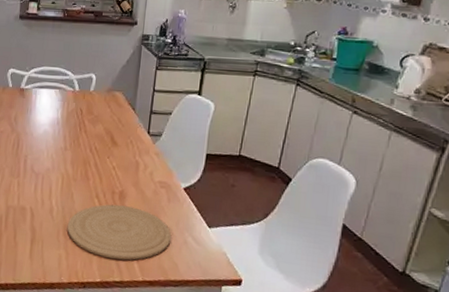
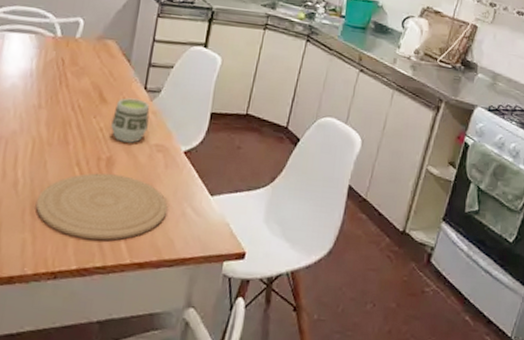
cup: none [122,141,153,180] -> present [111,98,150,143]

